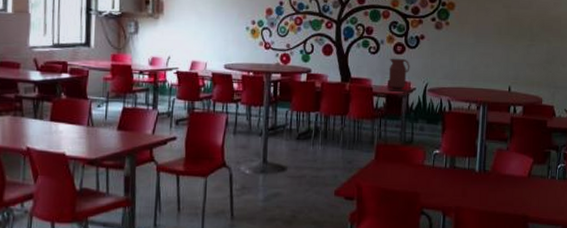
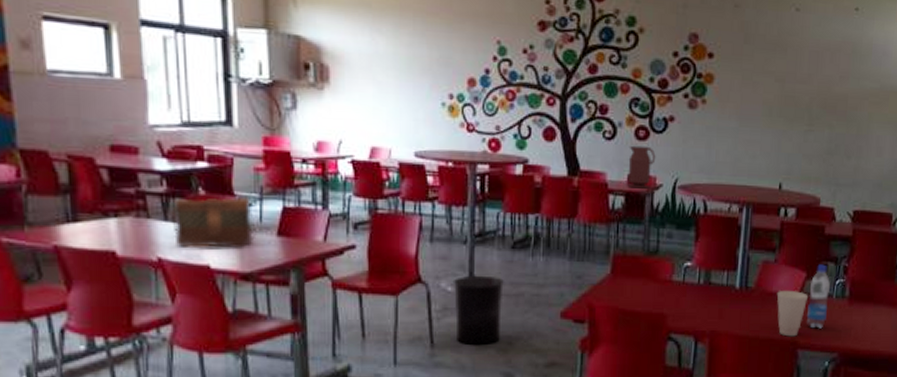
shoulder bag: none [40,100,102,141] -> present [173,196,257,250]
waste bin: none [250,161,290,218] -> present [452,275,504,346]
cup: none [509,174,536,212] -> present [776,291,809,337]
bottle: none [534,152,553,205] -> present [806,264,830,329]

